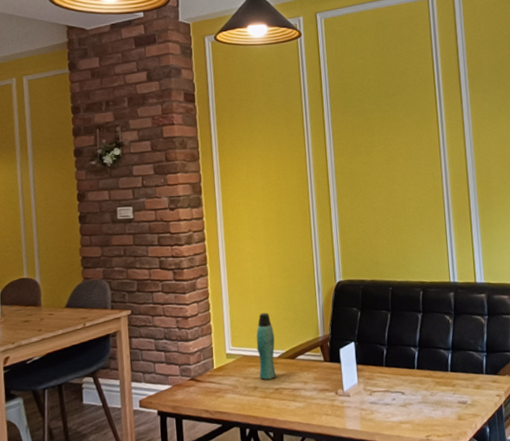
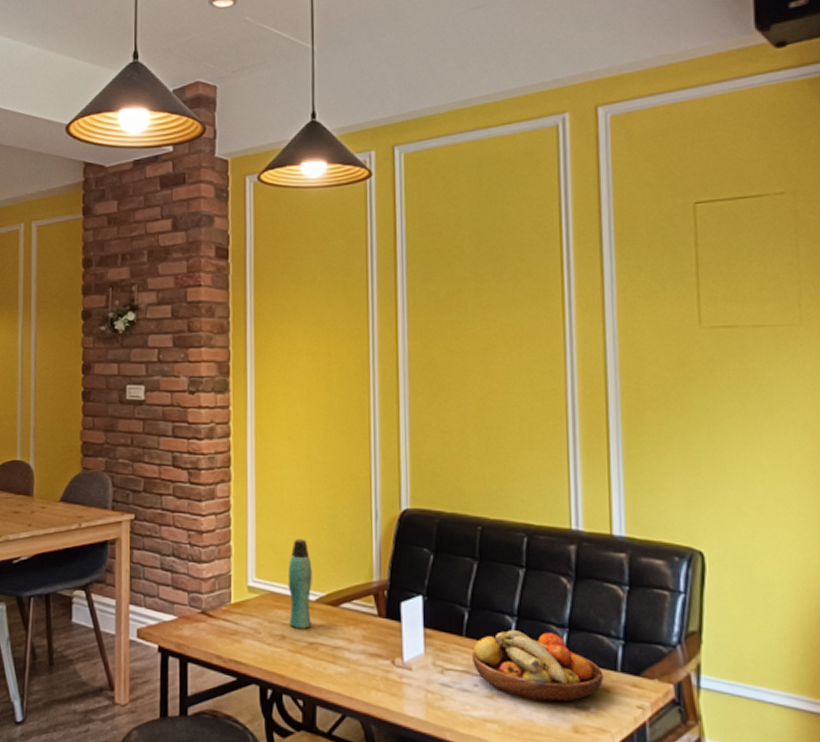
fruit bowl: none [390,354,475,403] -> present [472,630,604,702]

